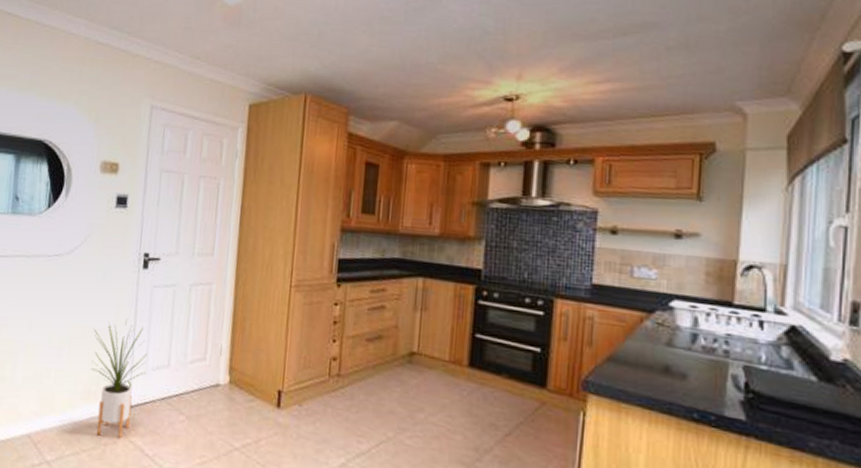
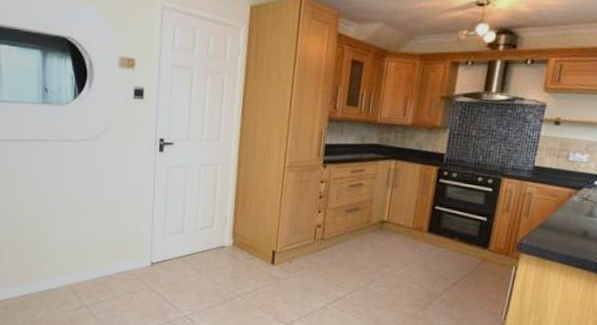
house plant: present [91,319,147,438] -> none [118,194,165,288]

